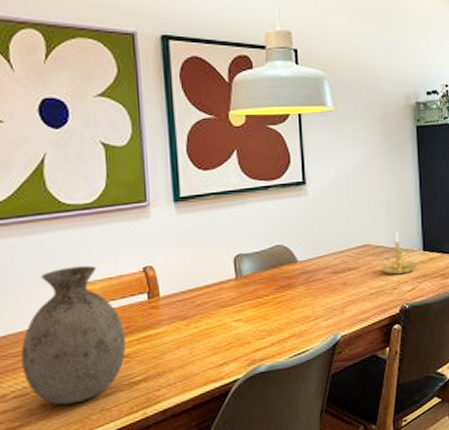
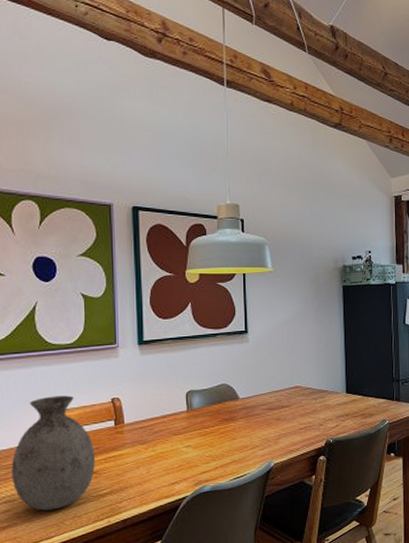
candle holder: present [380,231,417,275] -> none [309,375,341,413]

